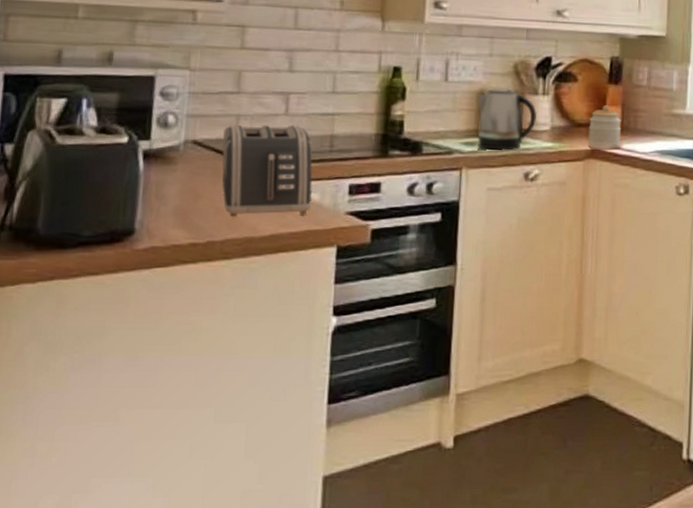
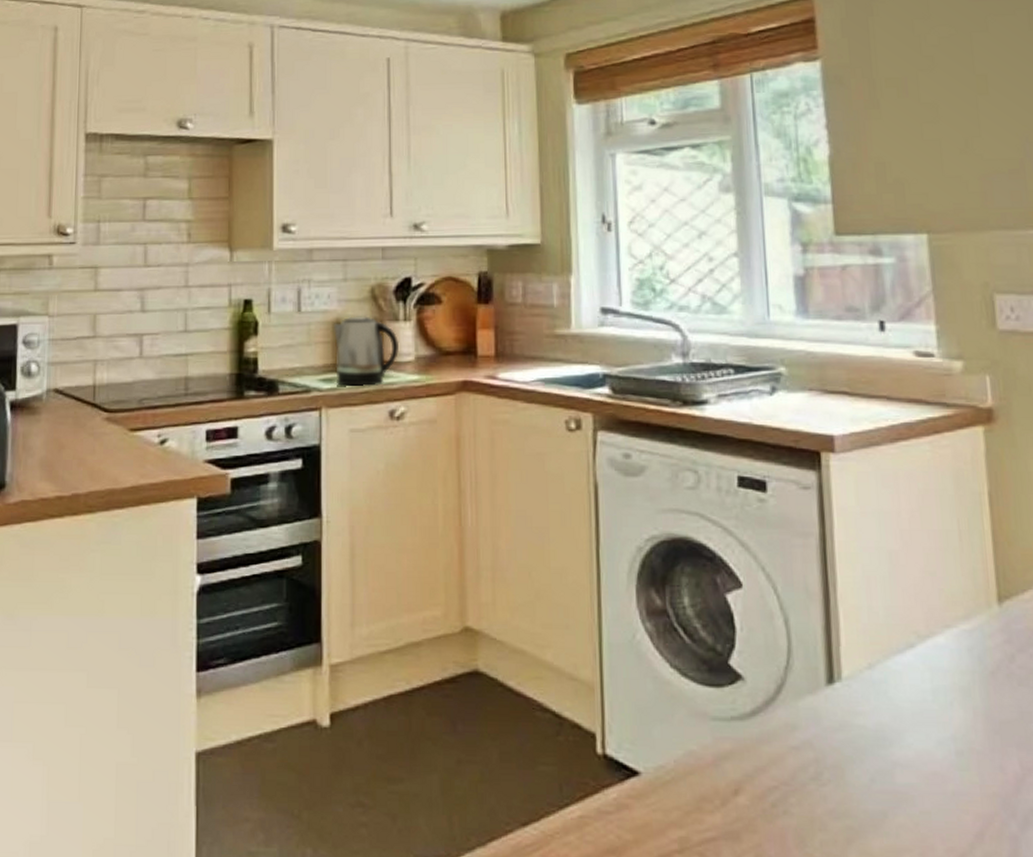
toaster: present [222,124,313,217] -> none [82,368,170,468]
jar: present [587,105,622,150] -> none [457,329,497,381]

